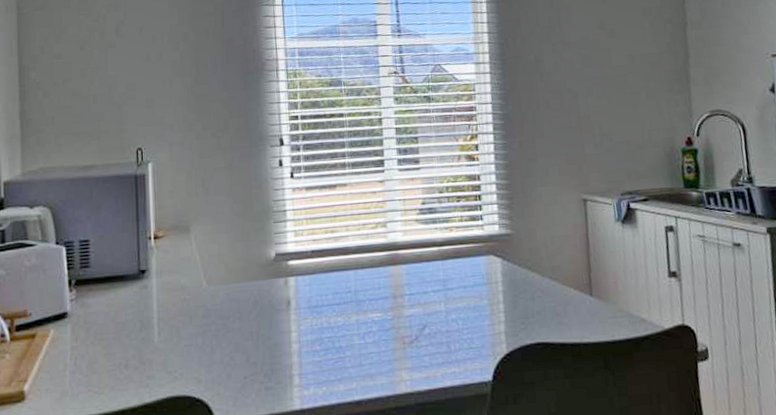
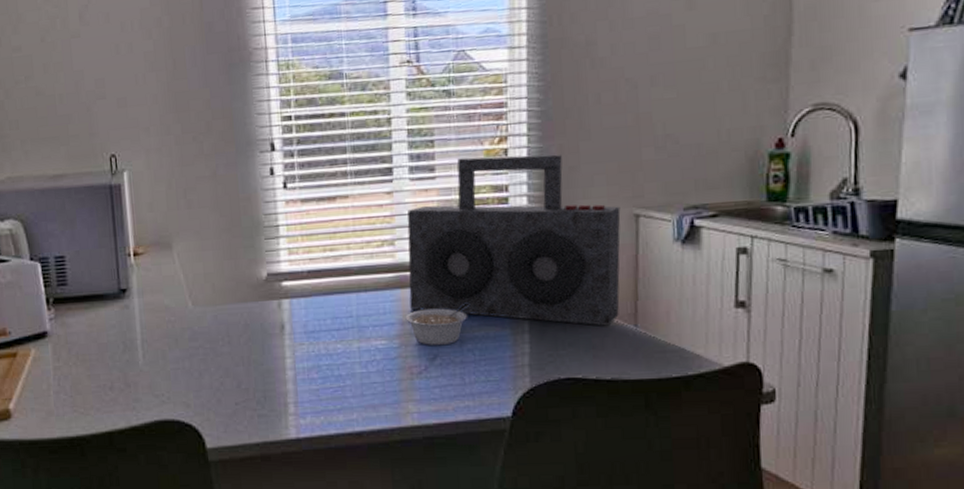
speaker: none [397,149,577,296] -> present [407,154,621,326]
legume: none [397,278,452,317] -> present [405,304,469,346]

